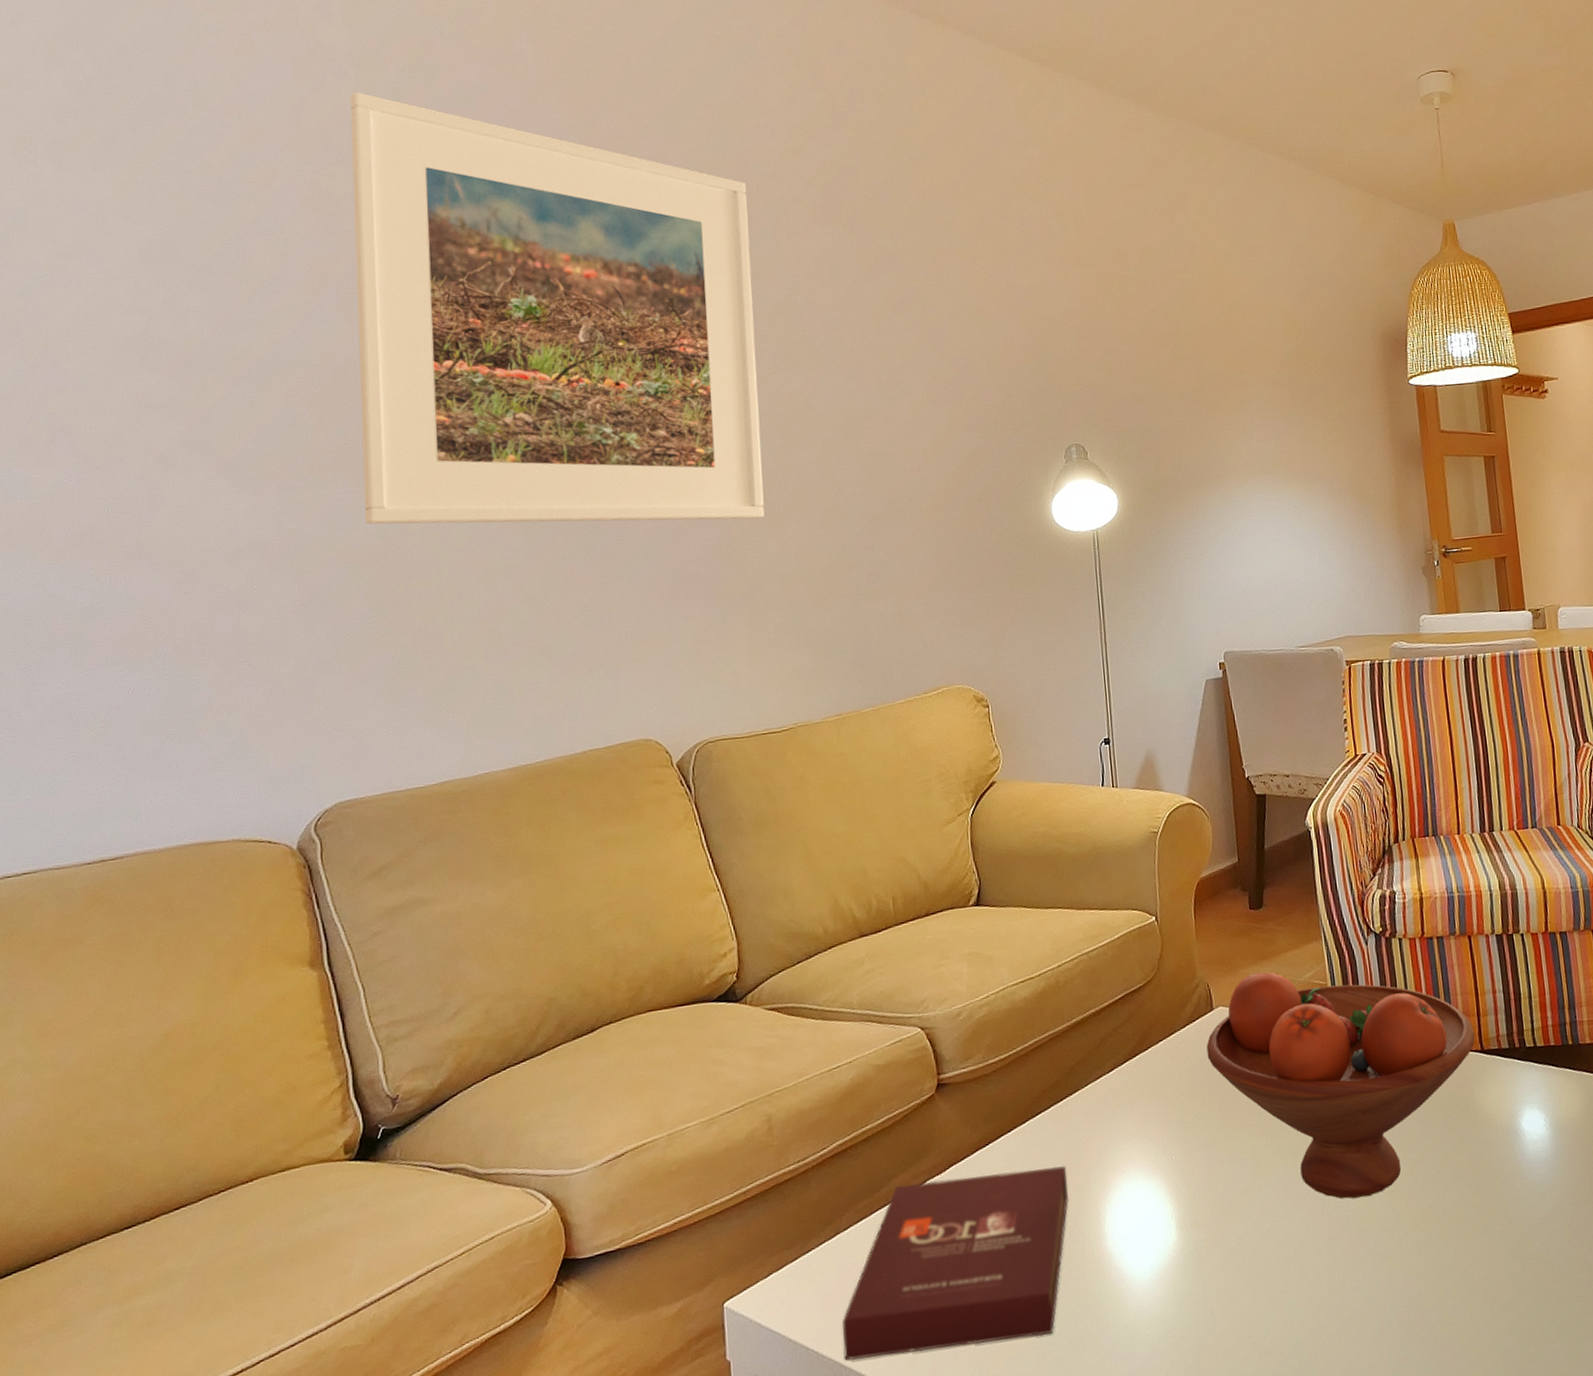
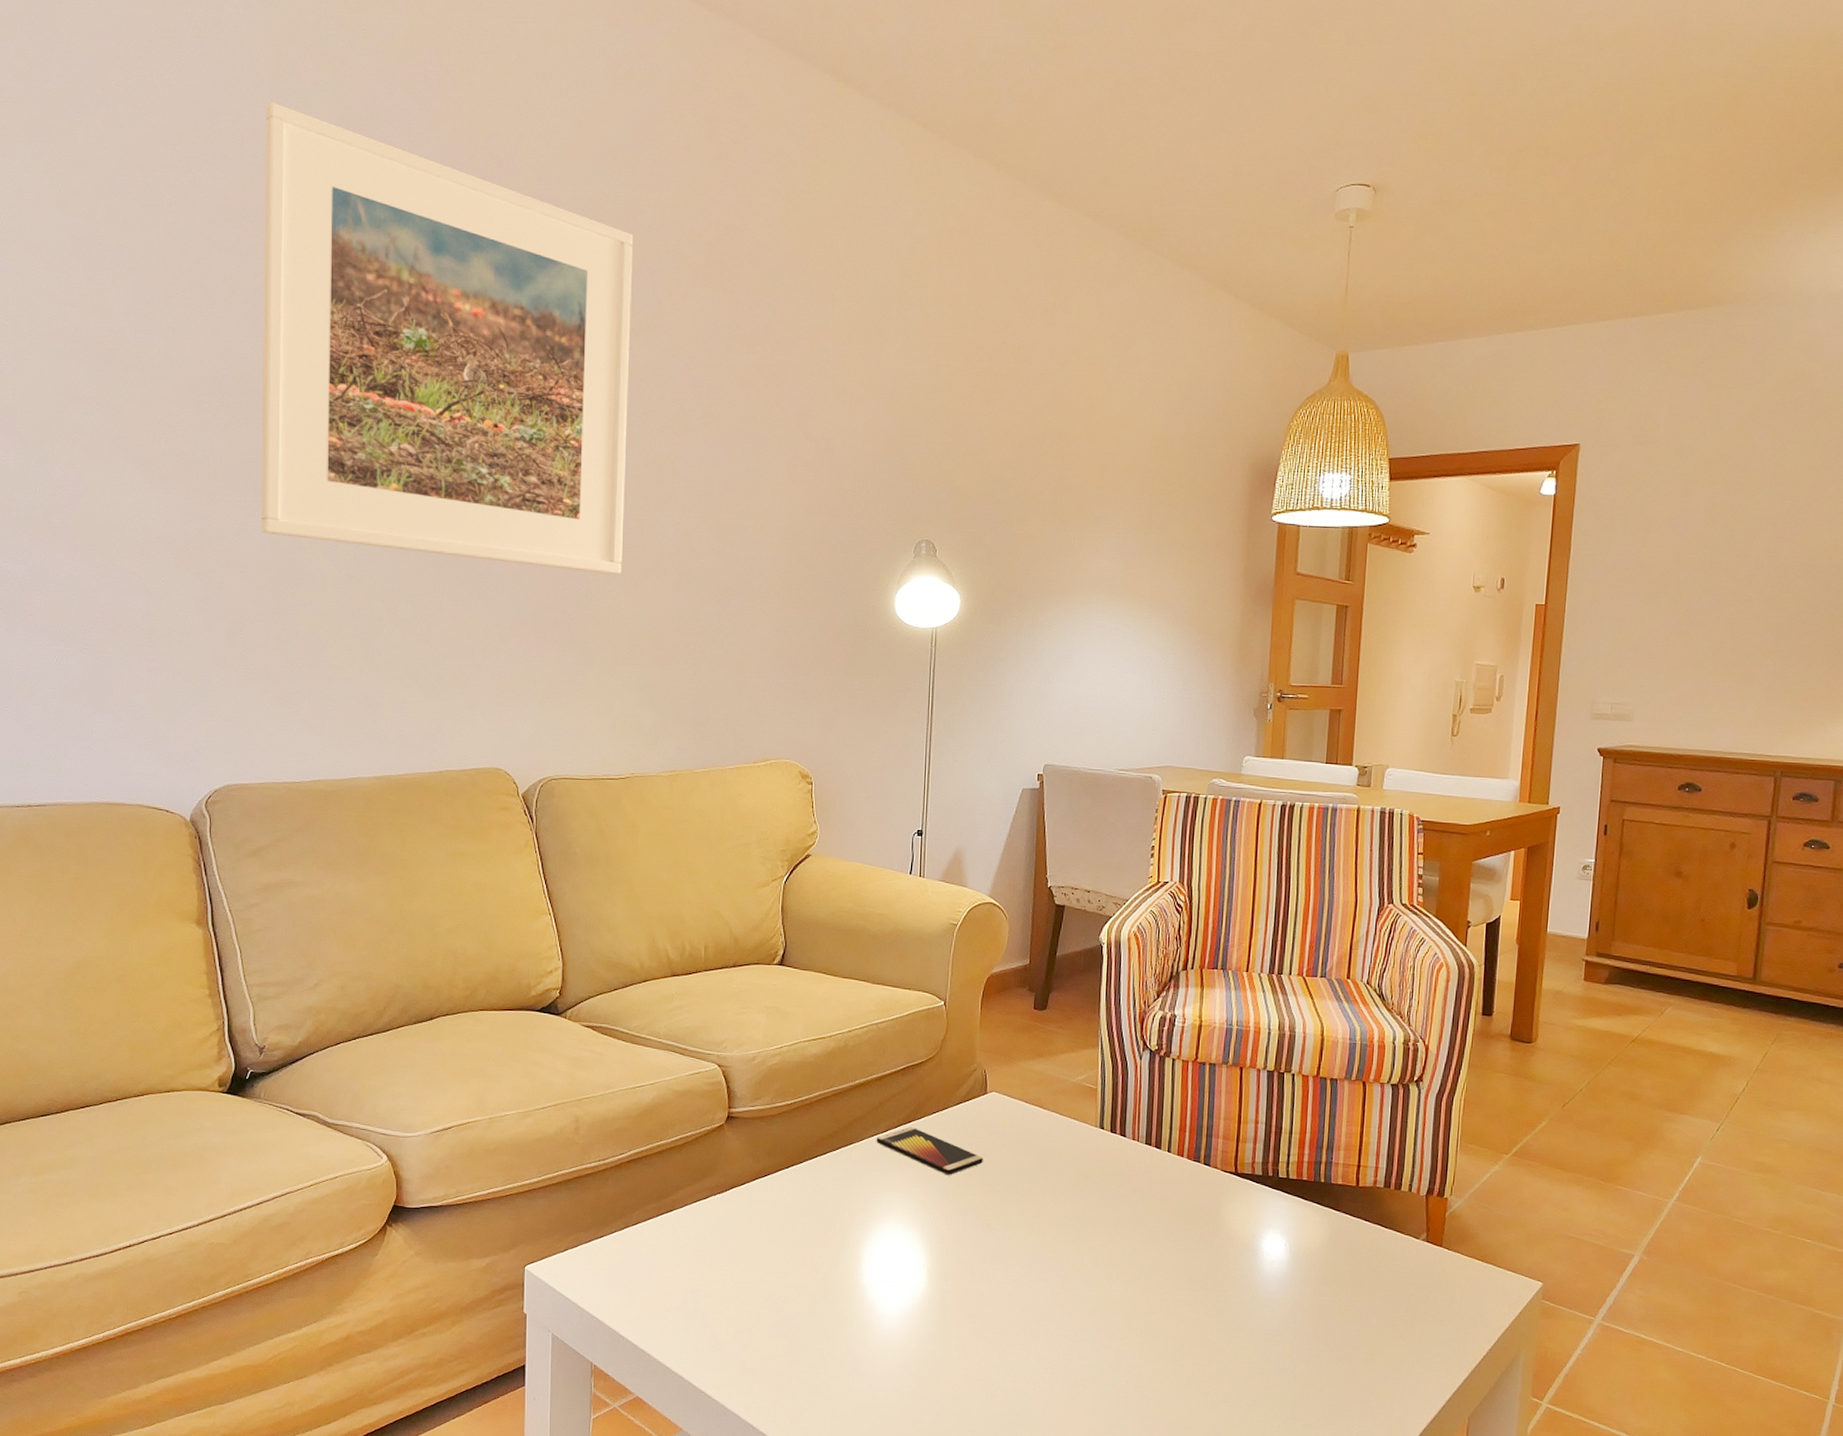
book: present [842,1165,1068,1361] -> none [623,1196,835,1345]
smartphone: none [1102,1060,1220,1109] -> present [876,1126,983,1176]
fruit bowl: present [1206,972,1476,1199] -> none [975,1068,1232,1282]

